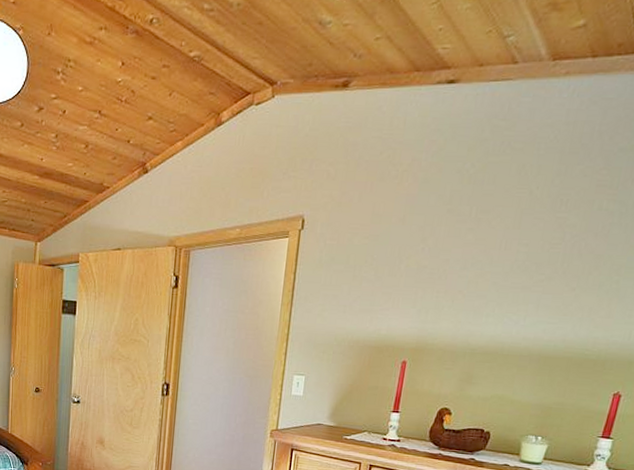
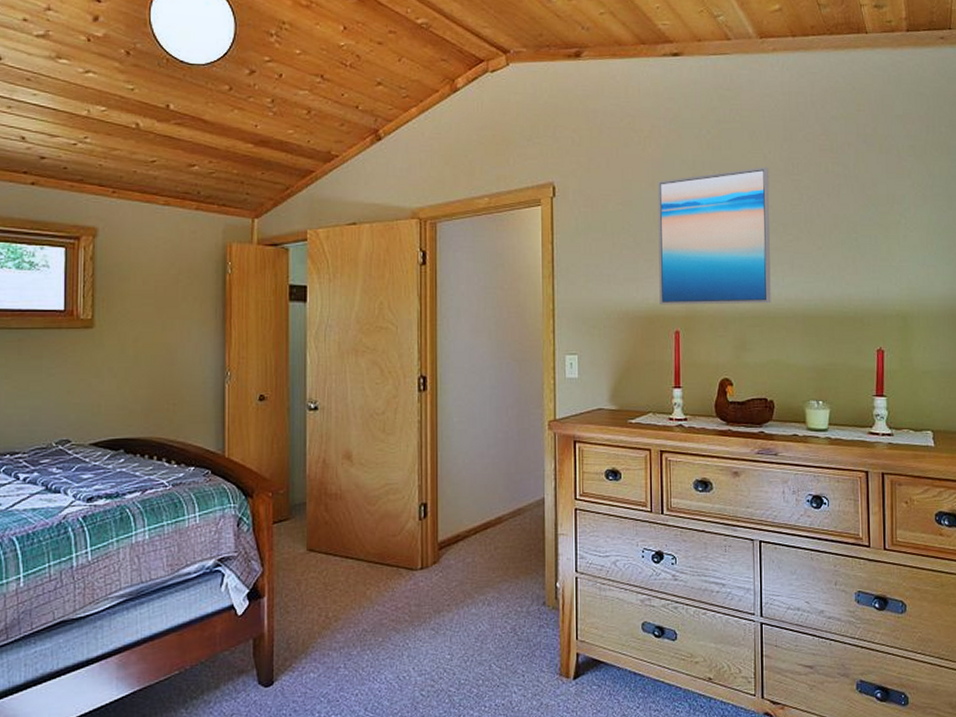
wall art: none [391,203,533,342] -> present [657,167,771,305]

